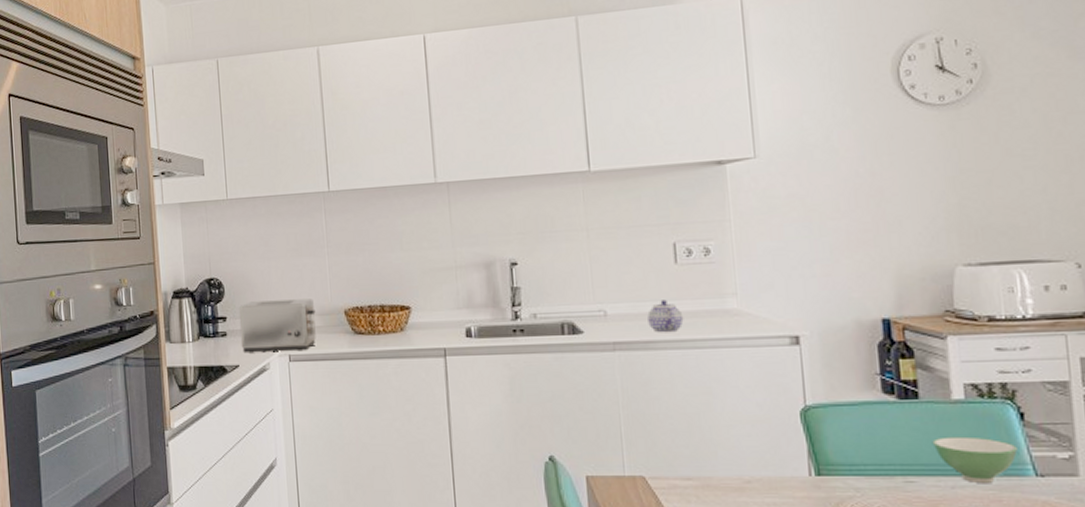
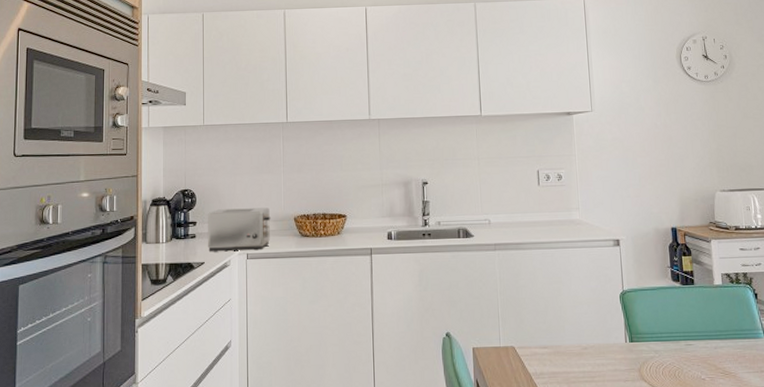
teapot: present [646,299,684,333] -> none [518,212,544,237]
bowl: present [932,436,1017,484] -> none [702,311,754,345]

